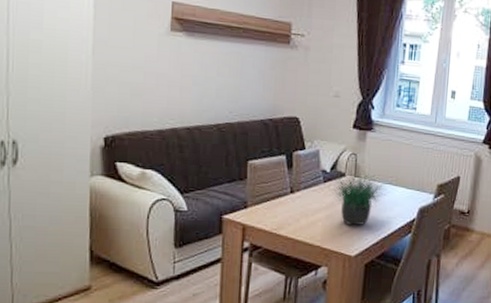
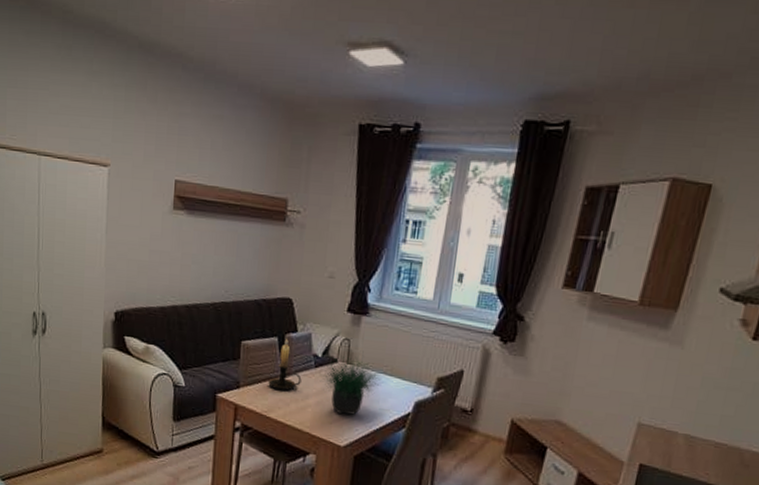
candle holder: none [277,157,311,208] -> present [268,339,302,392]

